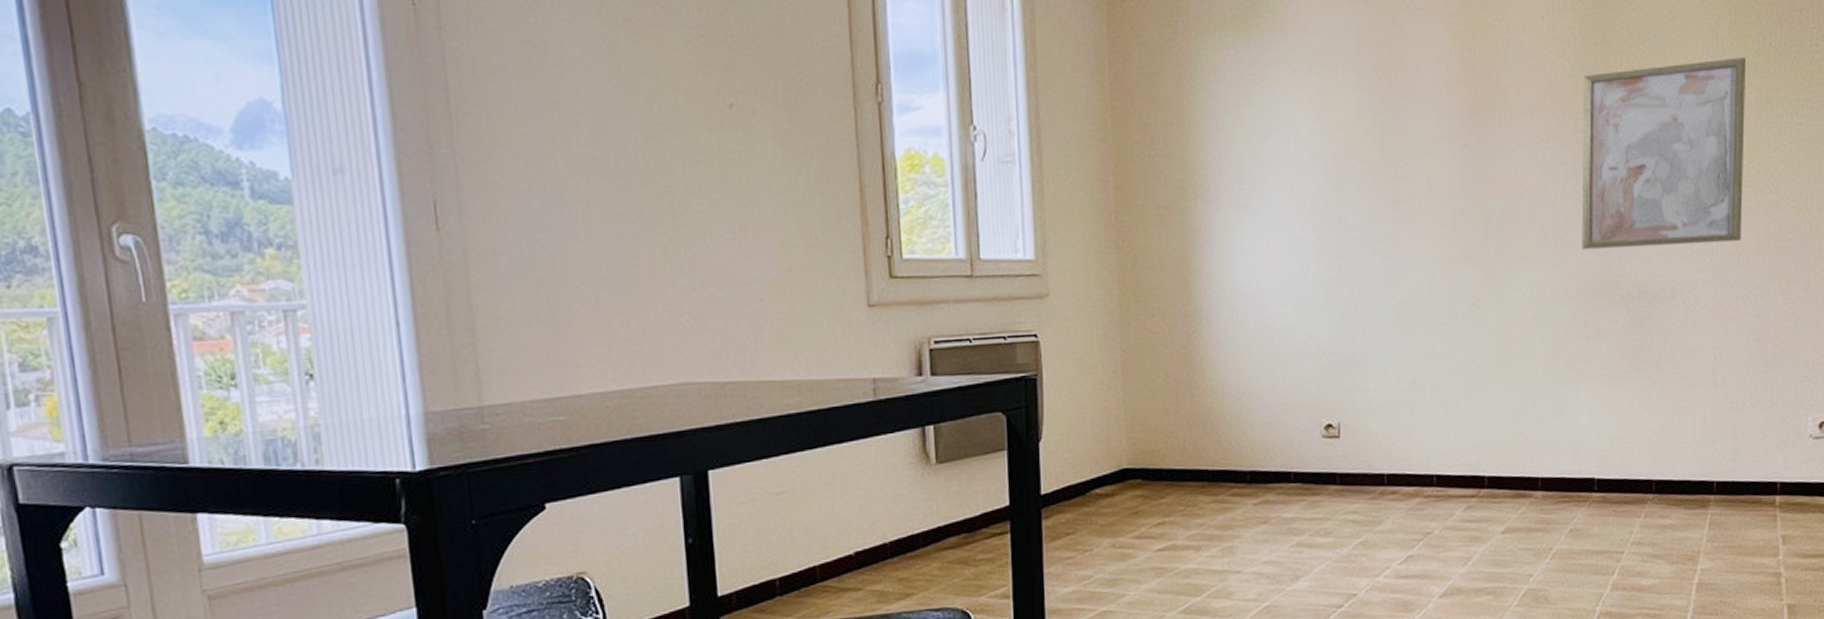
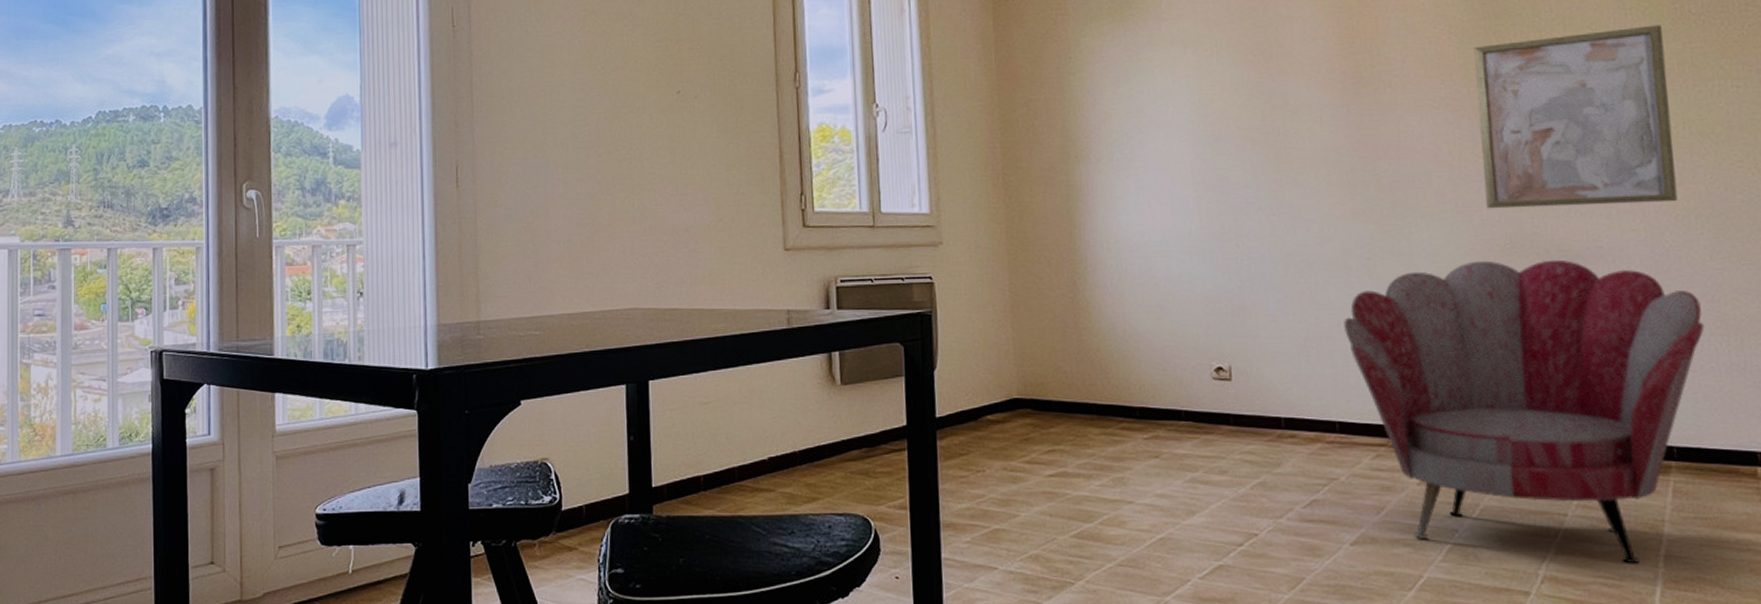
armchair: none [1447,301,1750,594] -> present [1343,259,1705,564]

